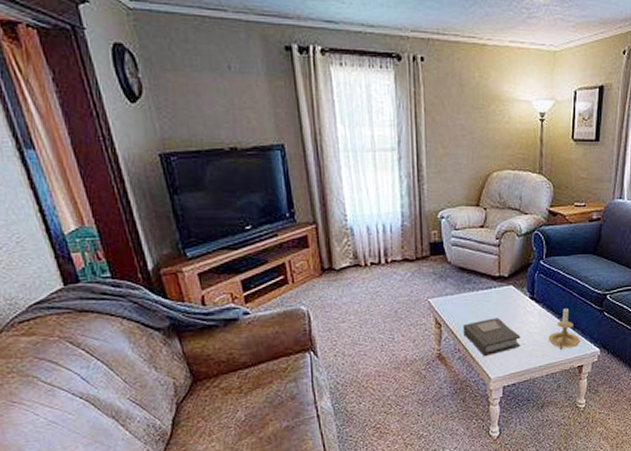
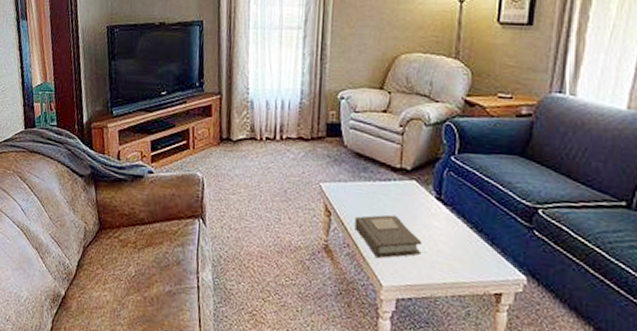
candle holder: present [548,307,580,350] -> none [457,216,499,269]

